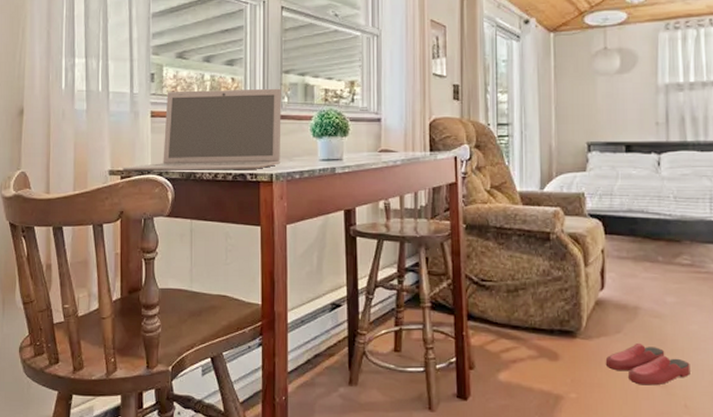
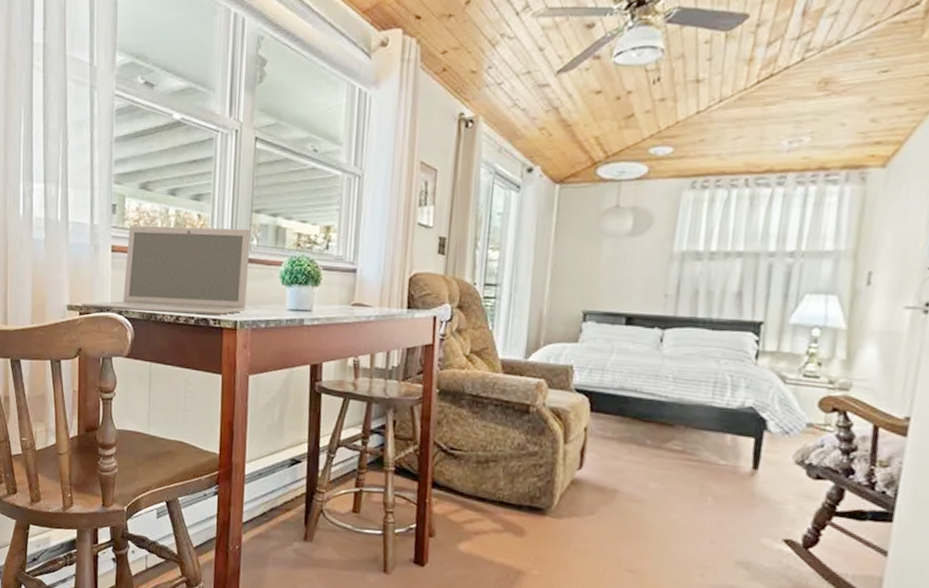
slippers: present [605,342,690,386] -> none [574,526,666,571]

